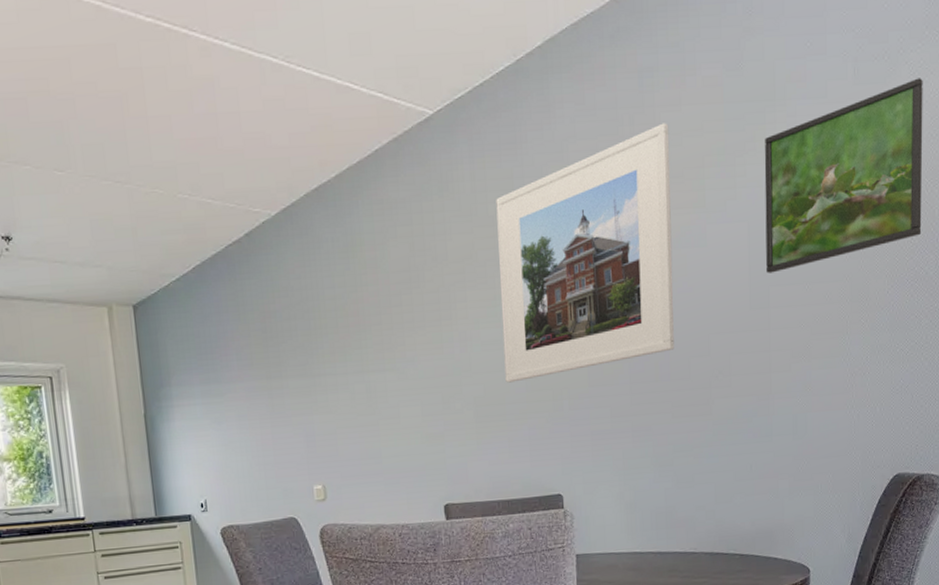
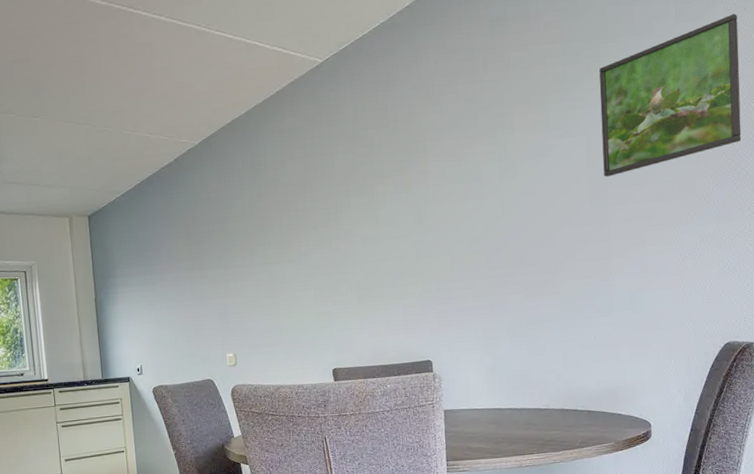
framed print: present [496,123,674,383] -> none [374,60,526,271]

